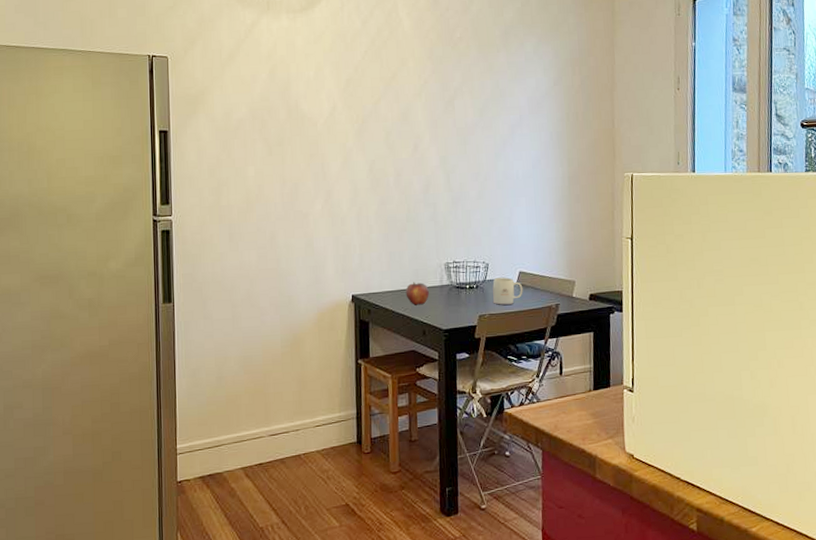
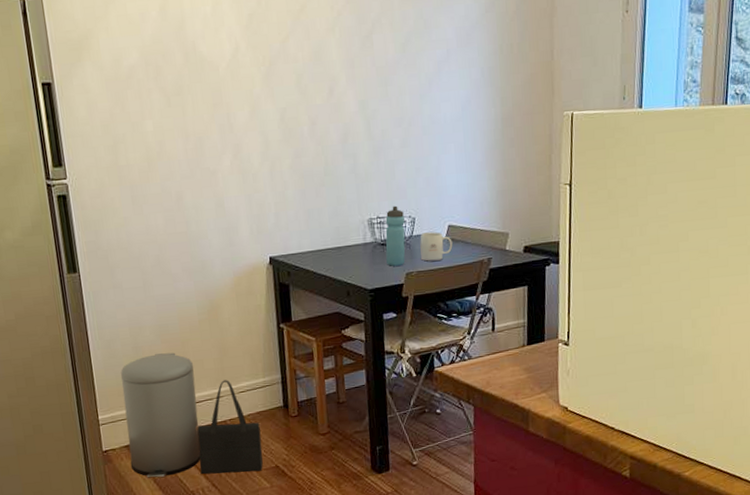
pedal bin: none [202,383,274,513] -> present [121,352,201,479]
tote bag: none [270,413,335,510] -> present [196,380,263,474]
fruit: present [405,282,429,305] -> none [326,240,352,265]
water bottle: none [460,251,479,309] -> present [385,205,405,267]

